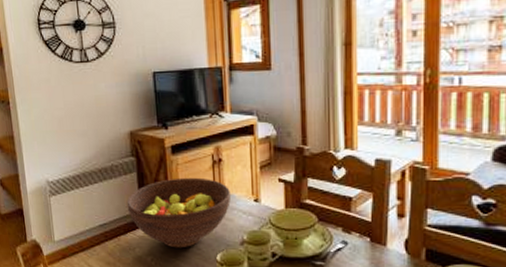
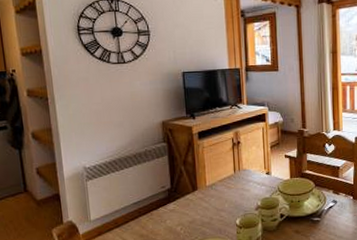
fruit bowl: present [126,177,231,248] -> none [159,157,247,218]

